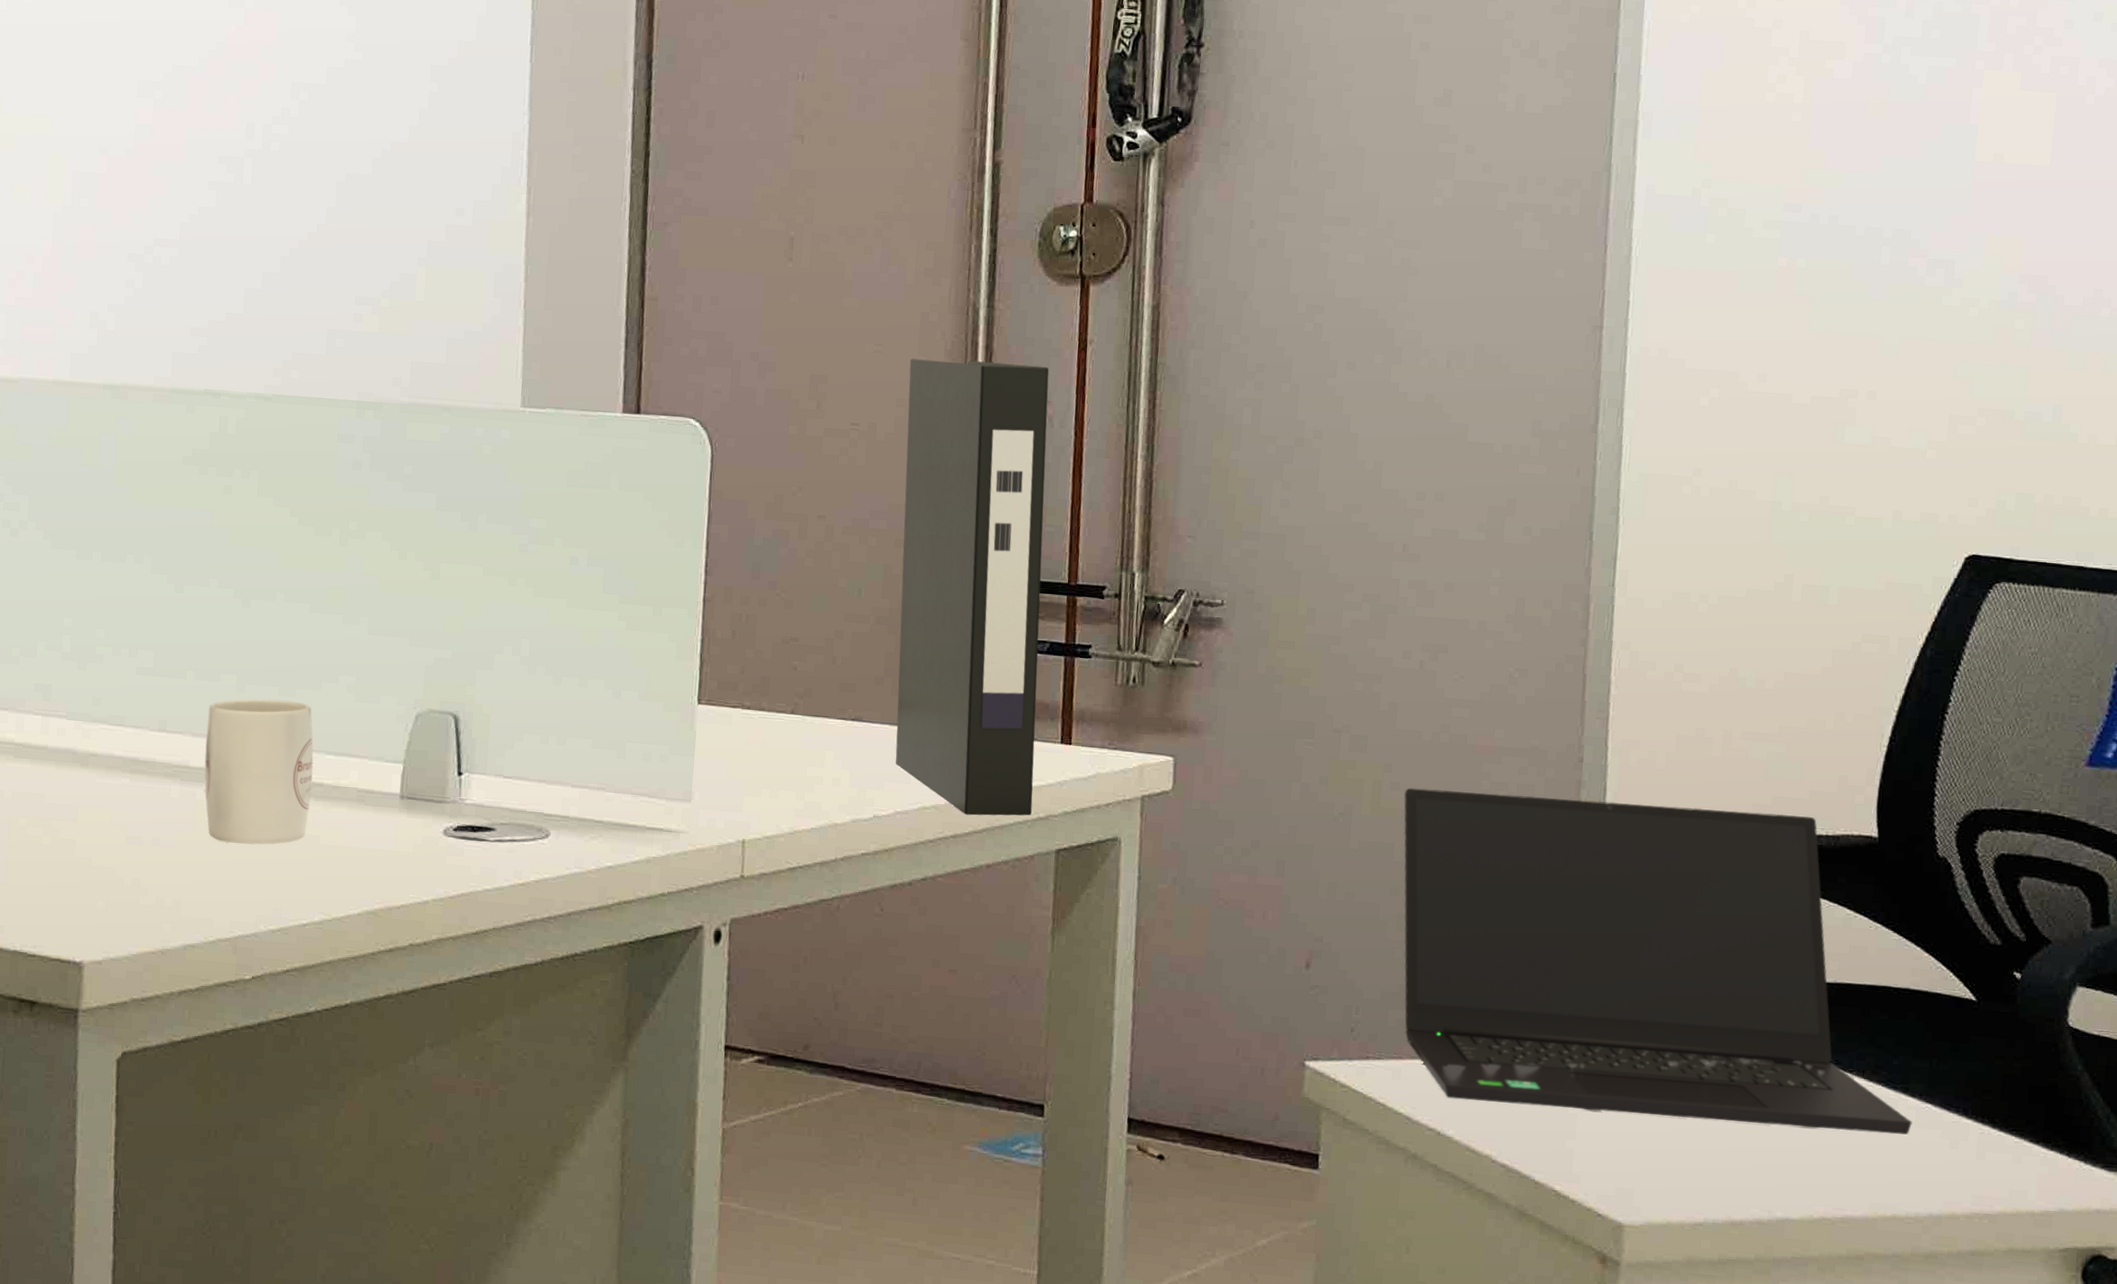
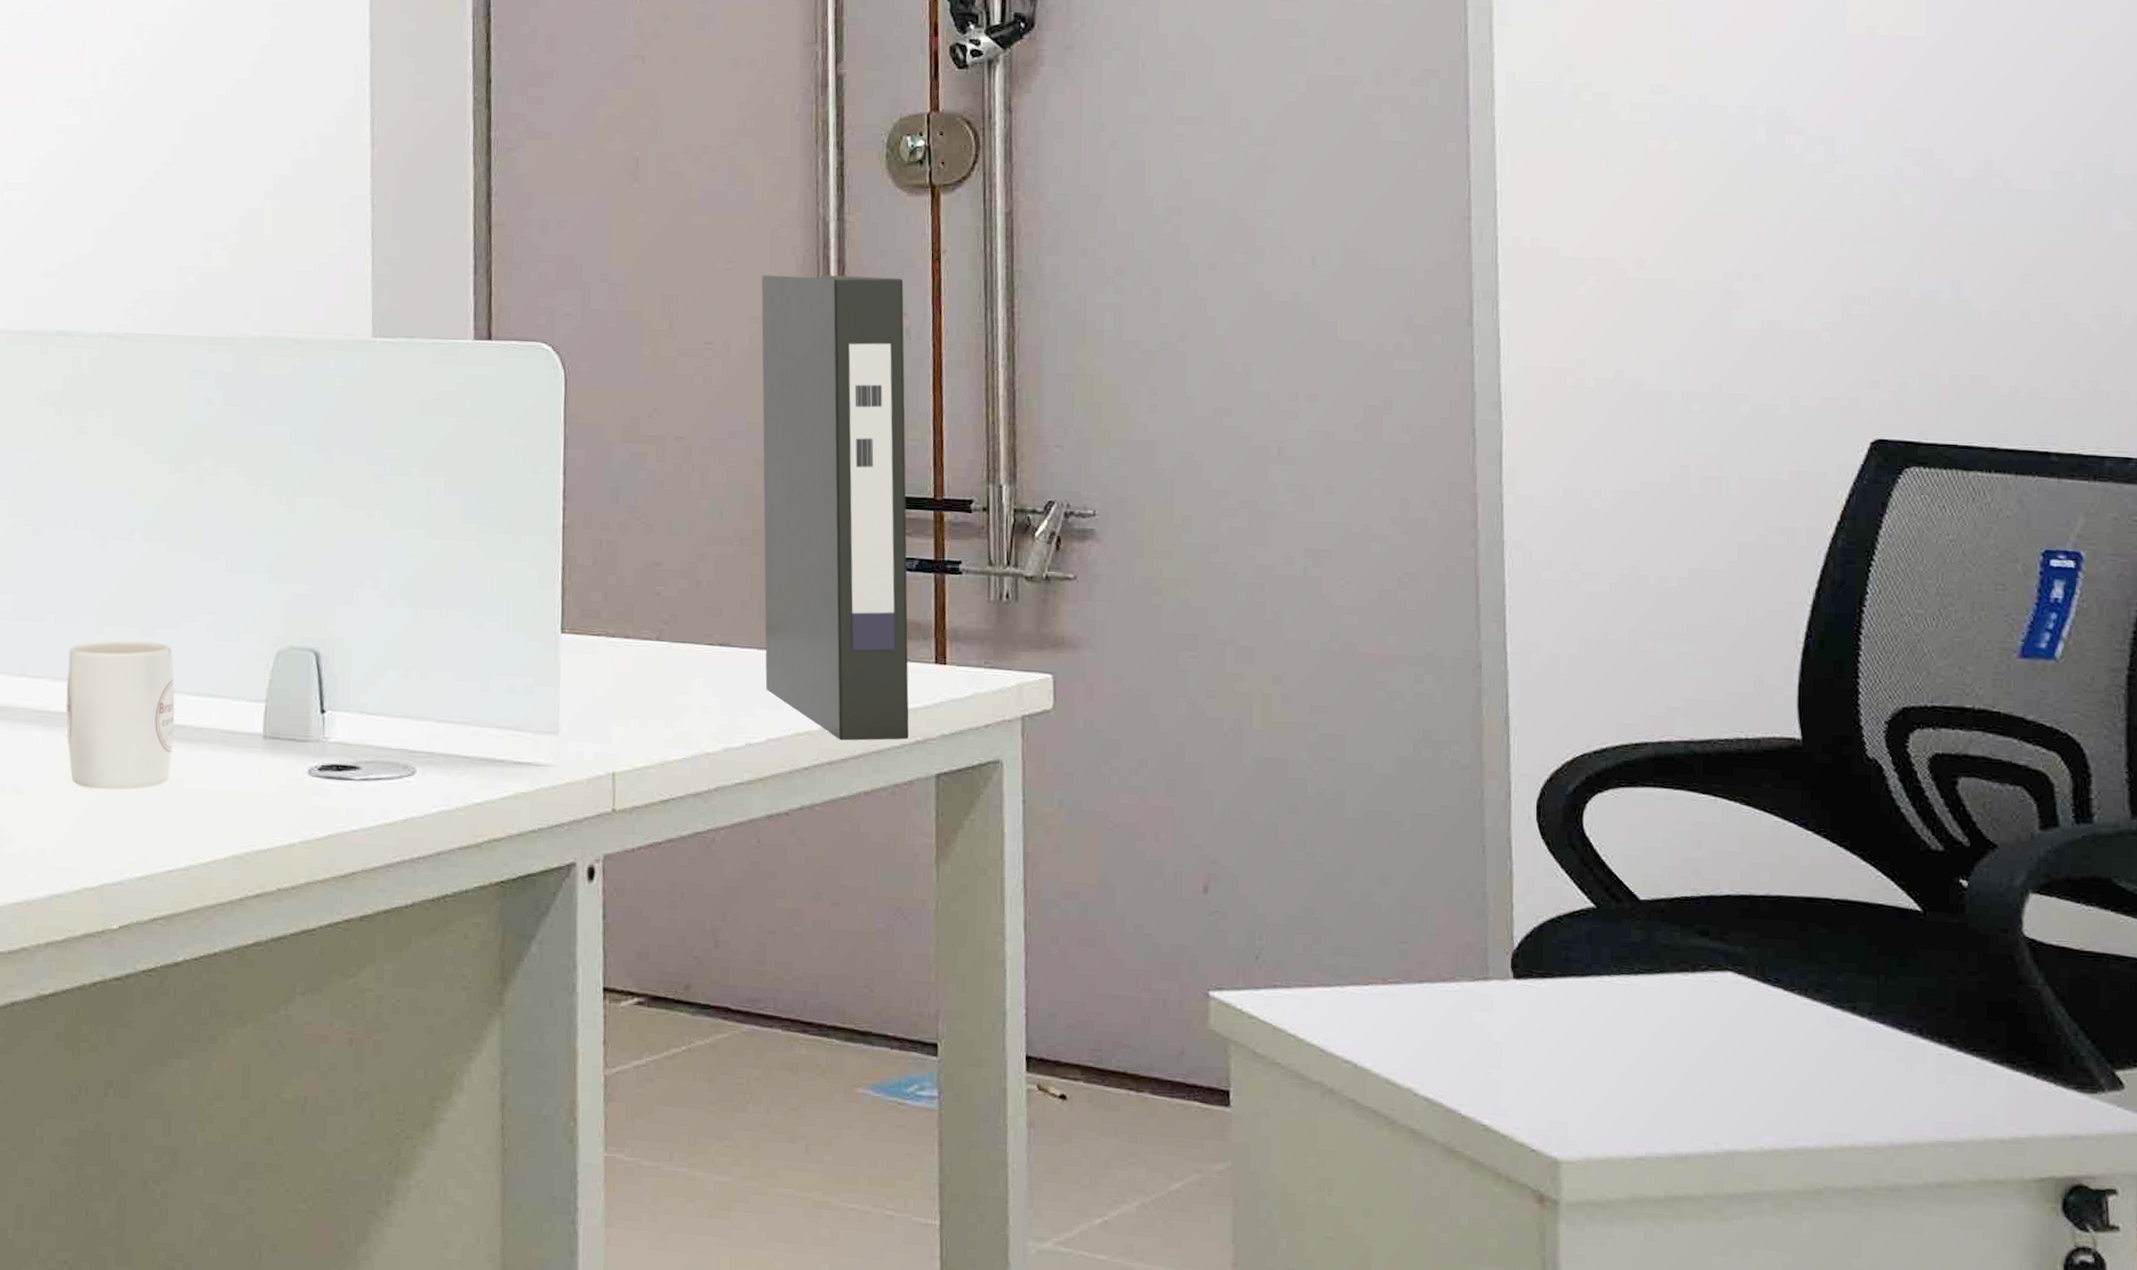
laptop: present [1403,788,1912,1135] -> none [1295,700,1863,1058]

